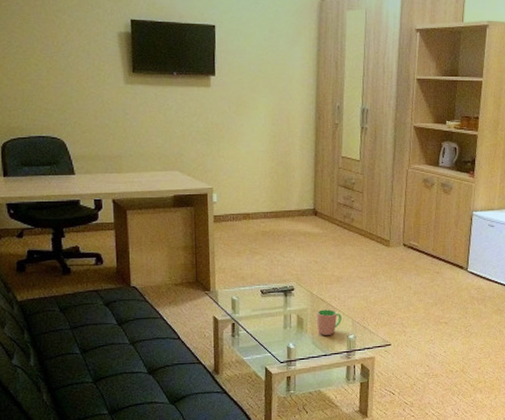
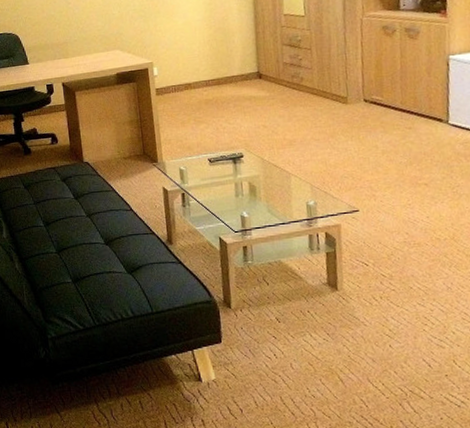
cup: present [317,309,342,335] -> none [270,175,299,203]

